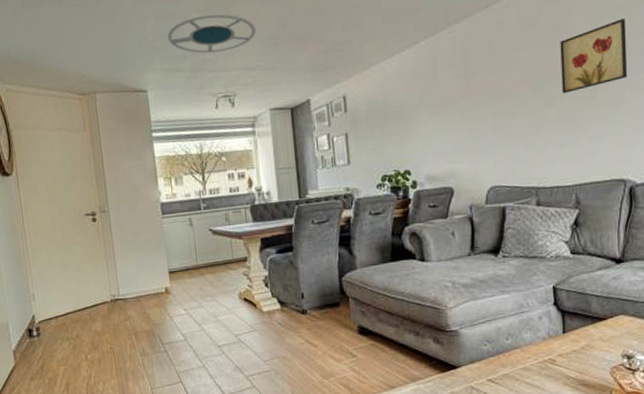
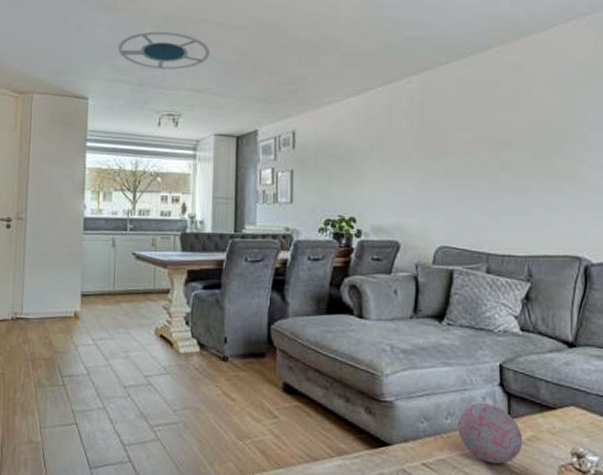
decorative orb: none [517,322,578,373] -> present [457,403,523,464]
wall art: present [560,19,628,93] -> none [519,93,586,159]

